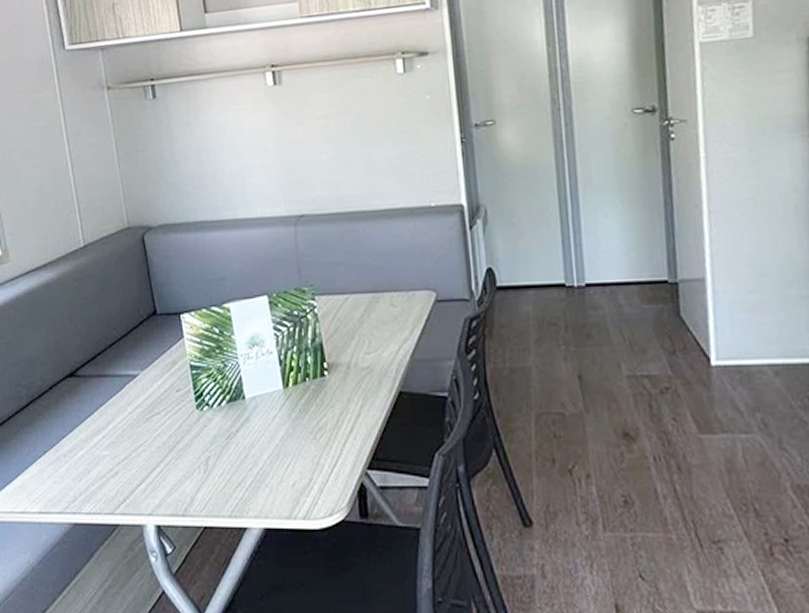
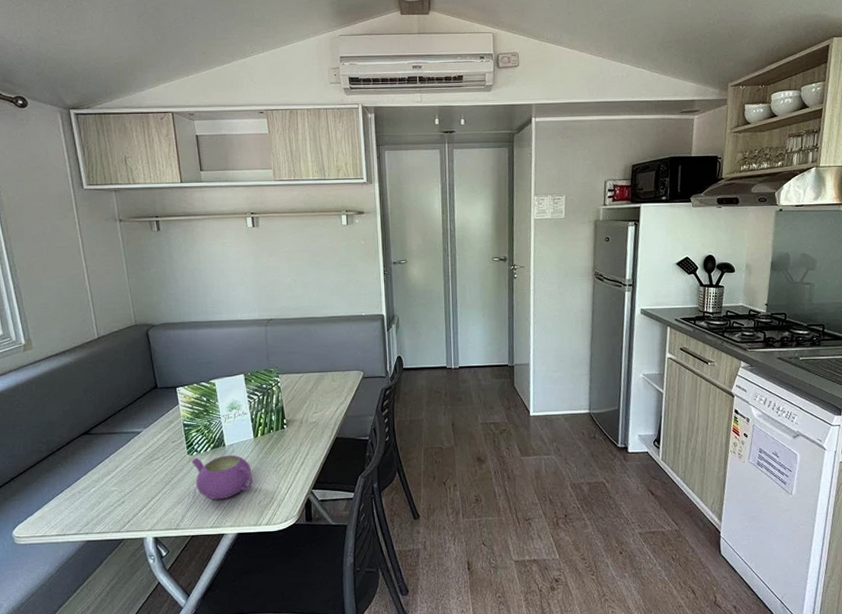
teapot: none [201,412,283,478] -> present [191,455,253,500]

